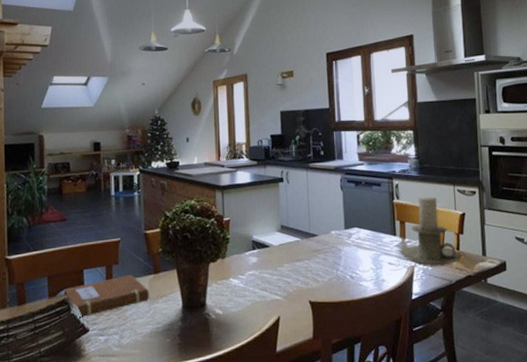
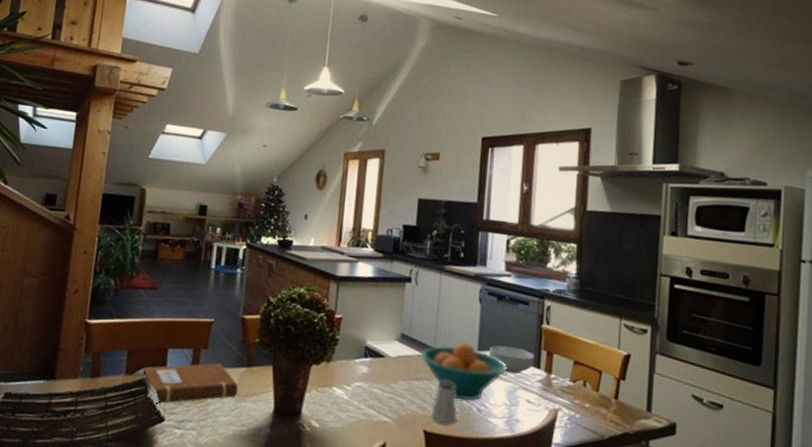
fruit bowl: none [298,225,370,272] -> present [420,342,507,401]
saltshaker: none [313,259,335,294] -> present [430,381,458,426]
cereal bowl: none [354,221,390,243] -> present [489,345,534,374]
candle holder: present [401,197,462,266] -> none [543,326,621,415]

